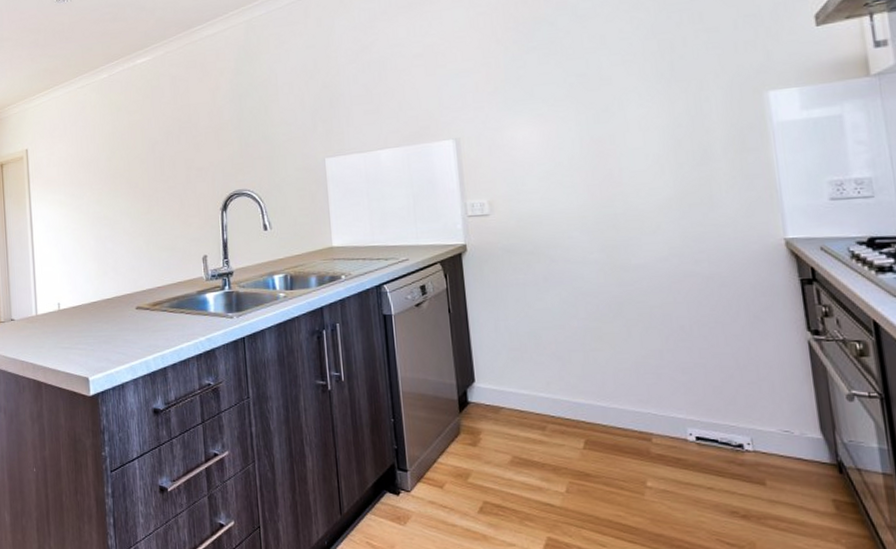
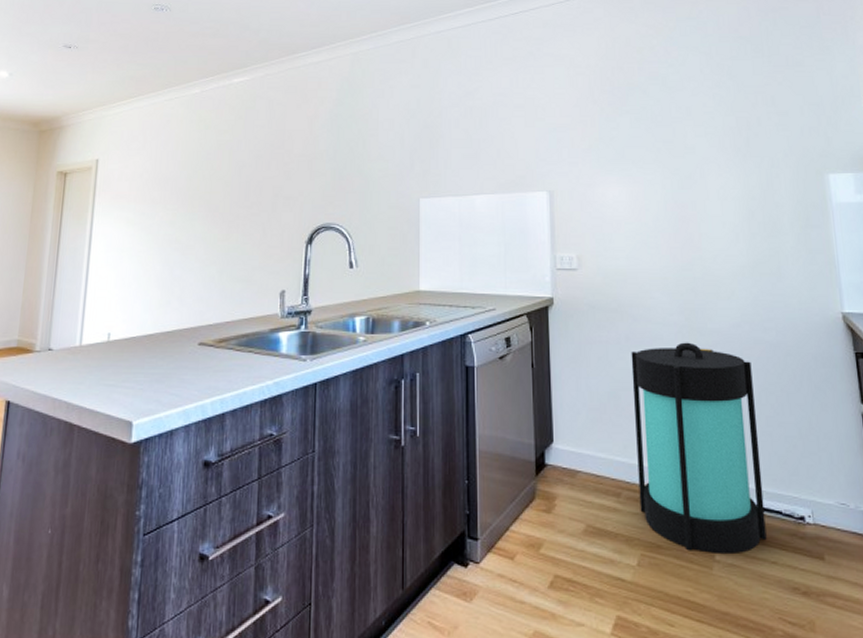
lantern: none [550,279,702,481] -> present [631,342,767,555]

